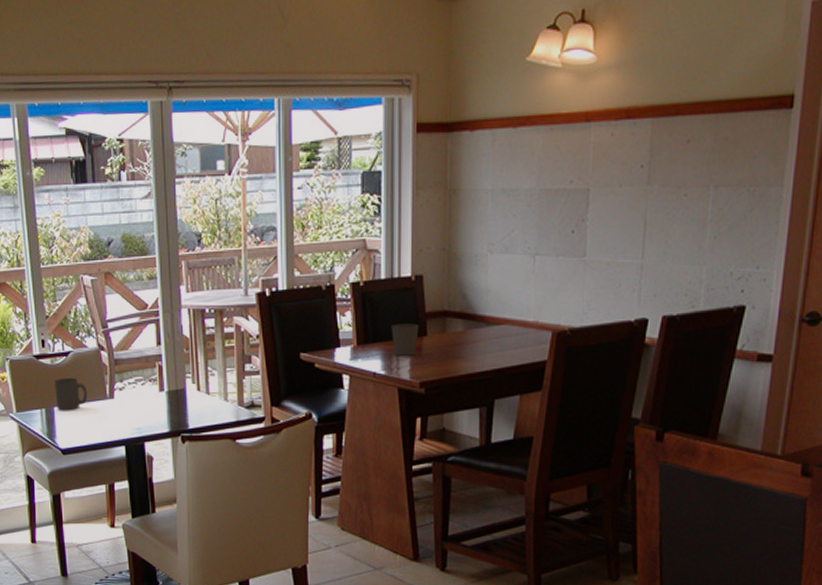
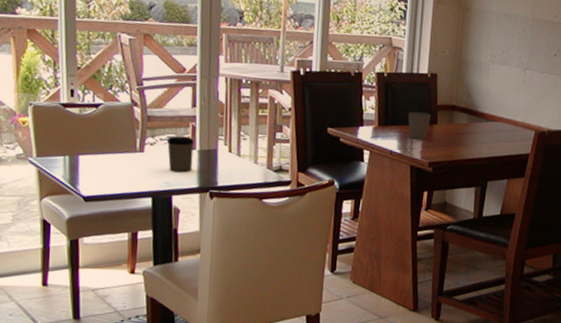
cup: present [55,377,88,411] -> none [81,128,117,160]
cup: none [134,378,162,417] -> present [166,136,194,173]

